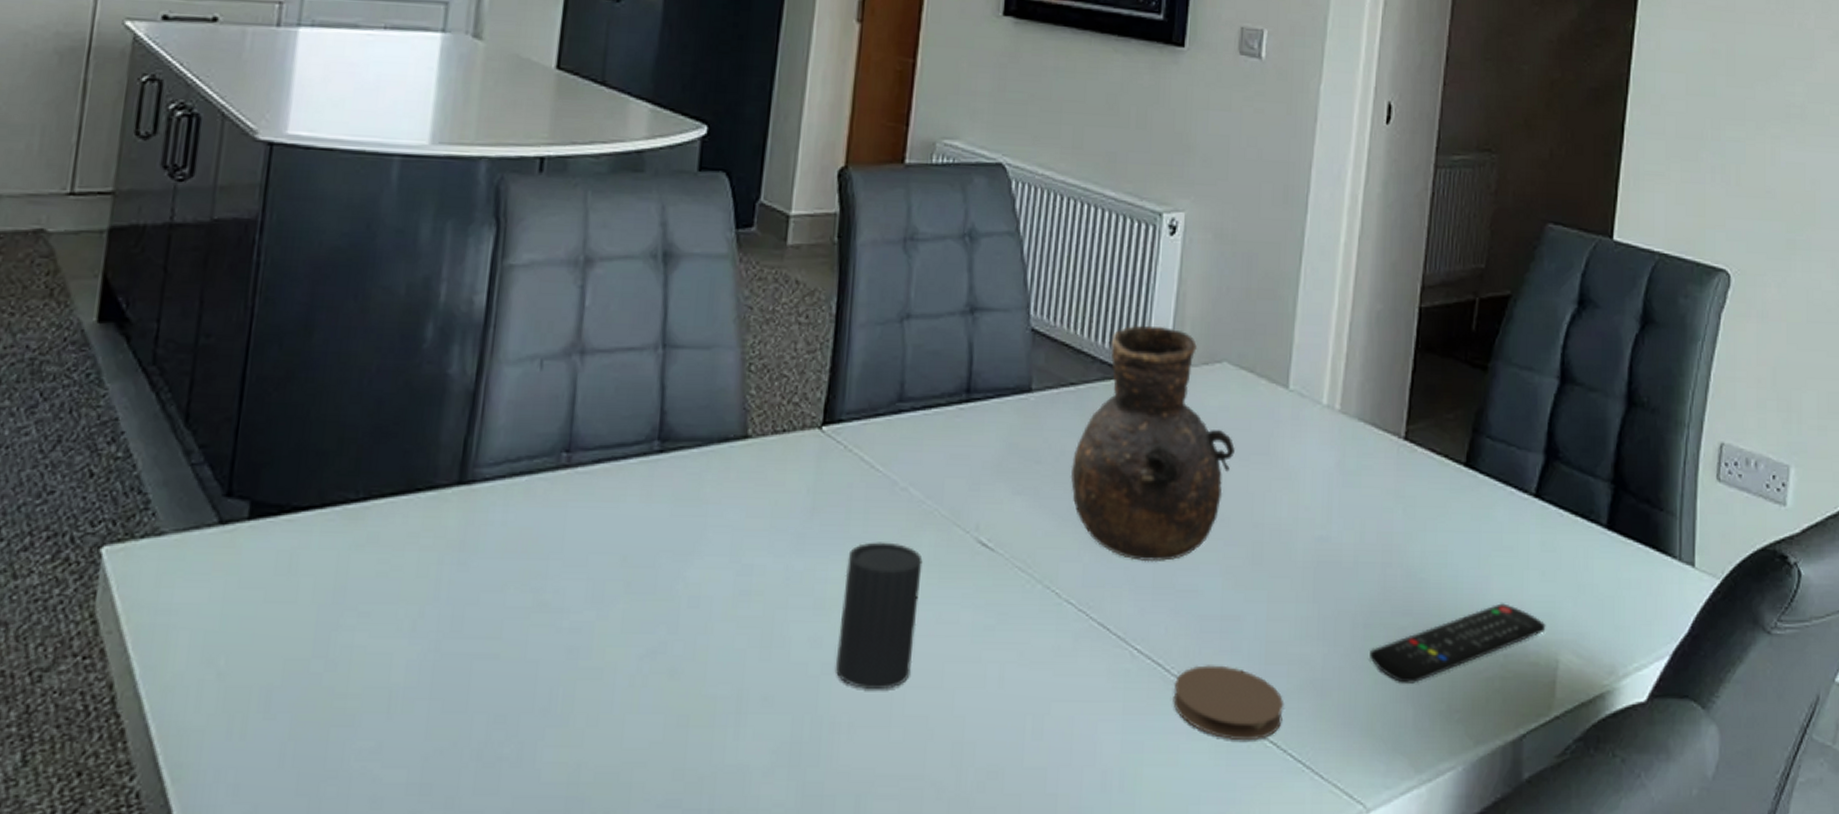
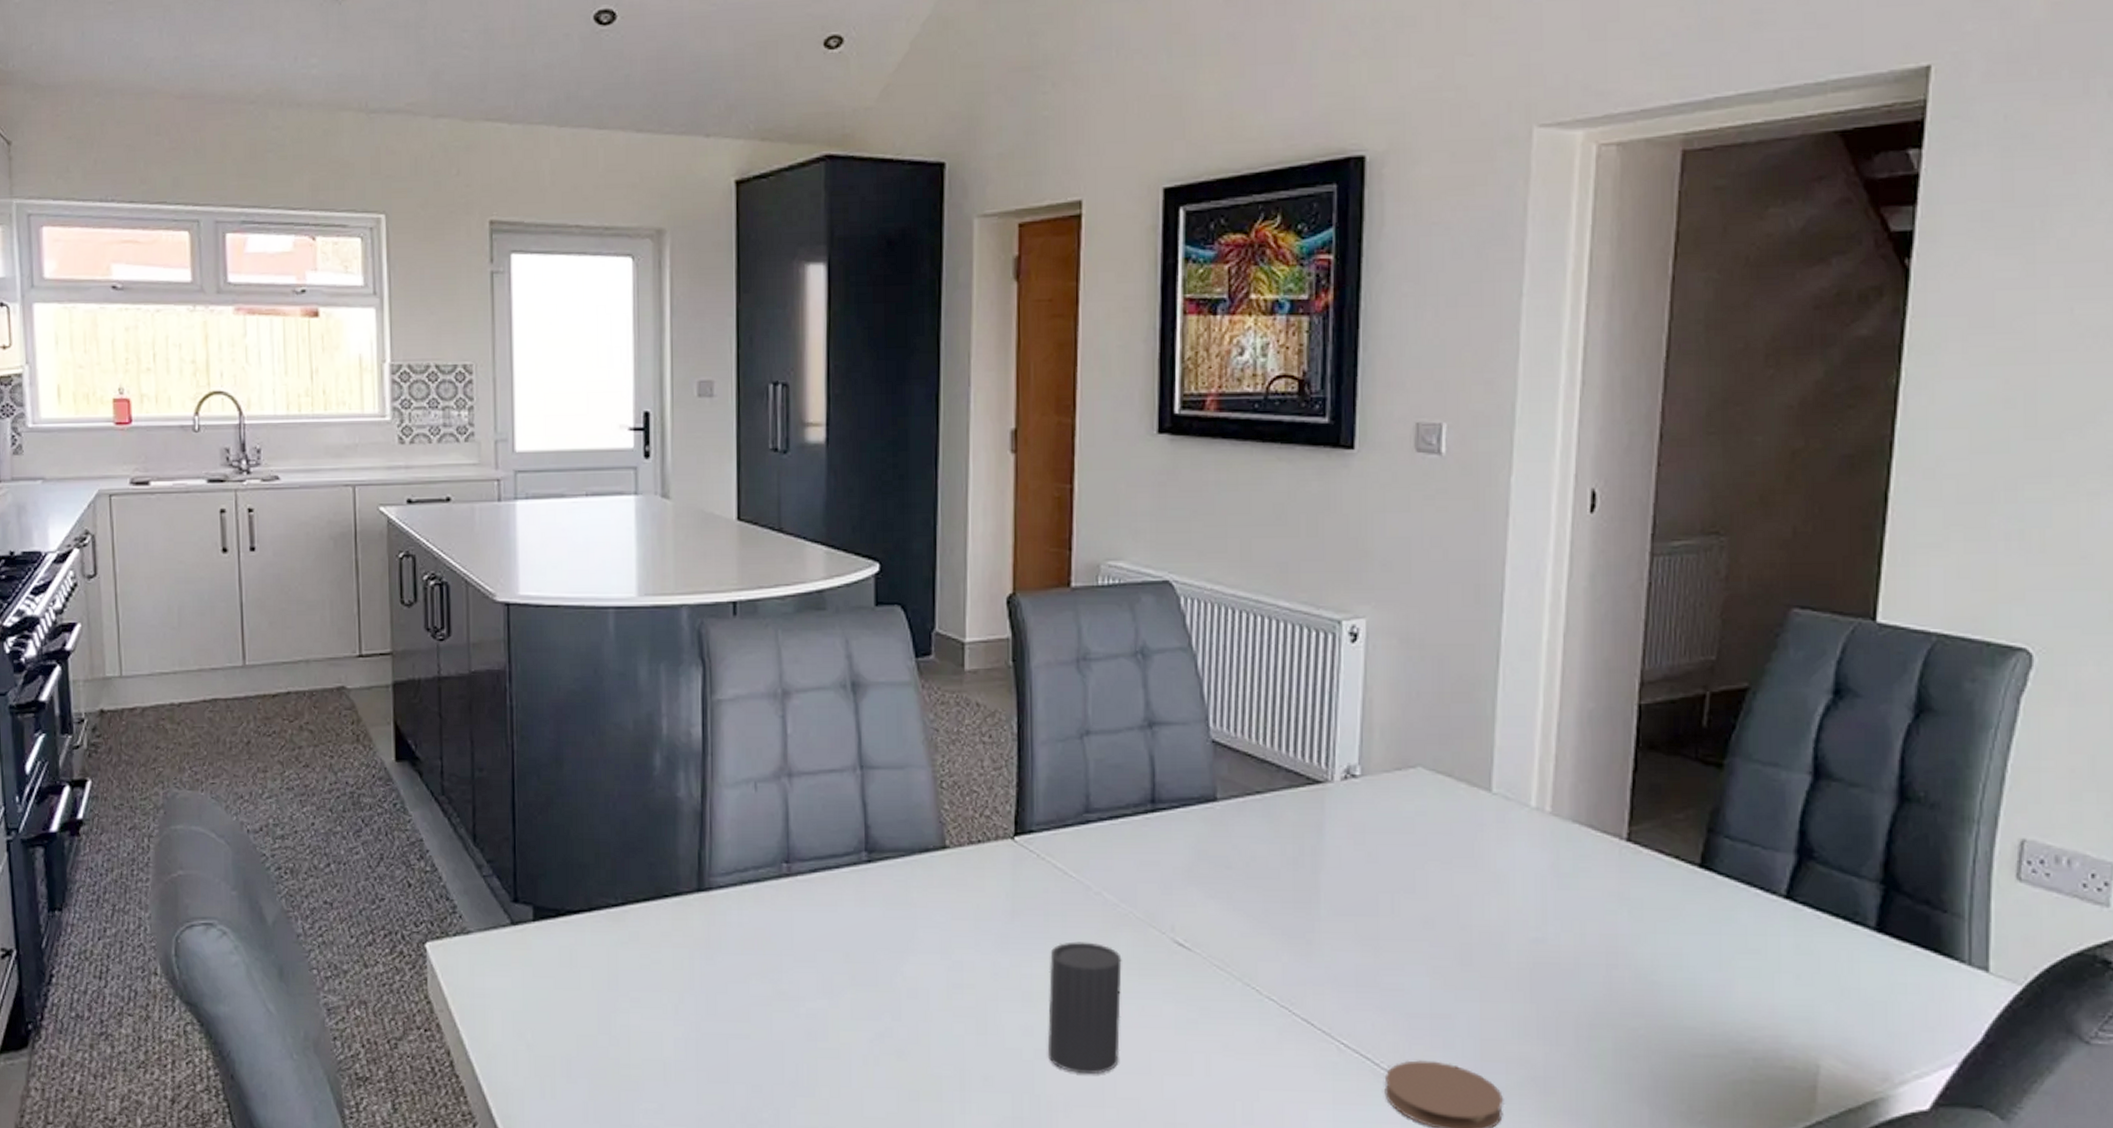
vase: present [1070,325,1235,562] -> none [1262,733,1435,962]
remote control: present [1370,603,1546,683] -> none [1597,1006,1803,1084]

